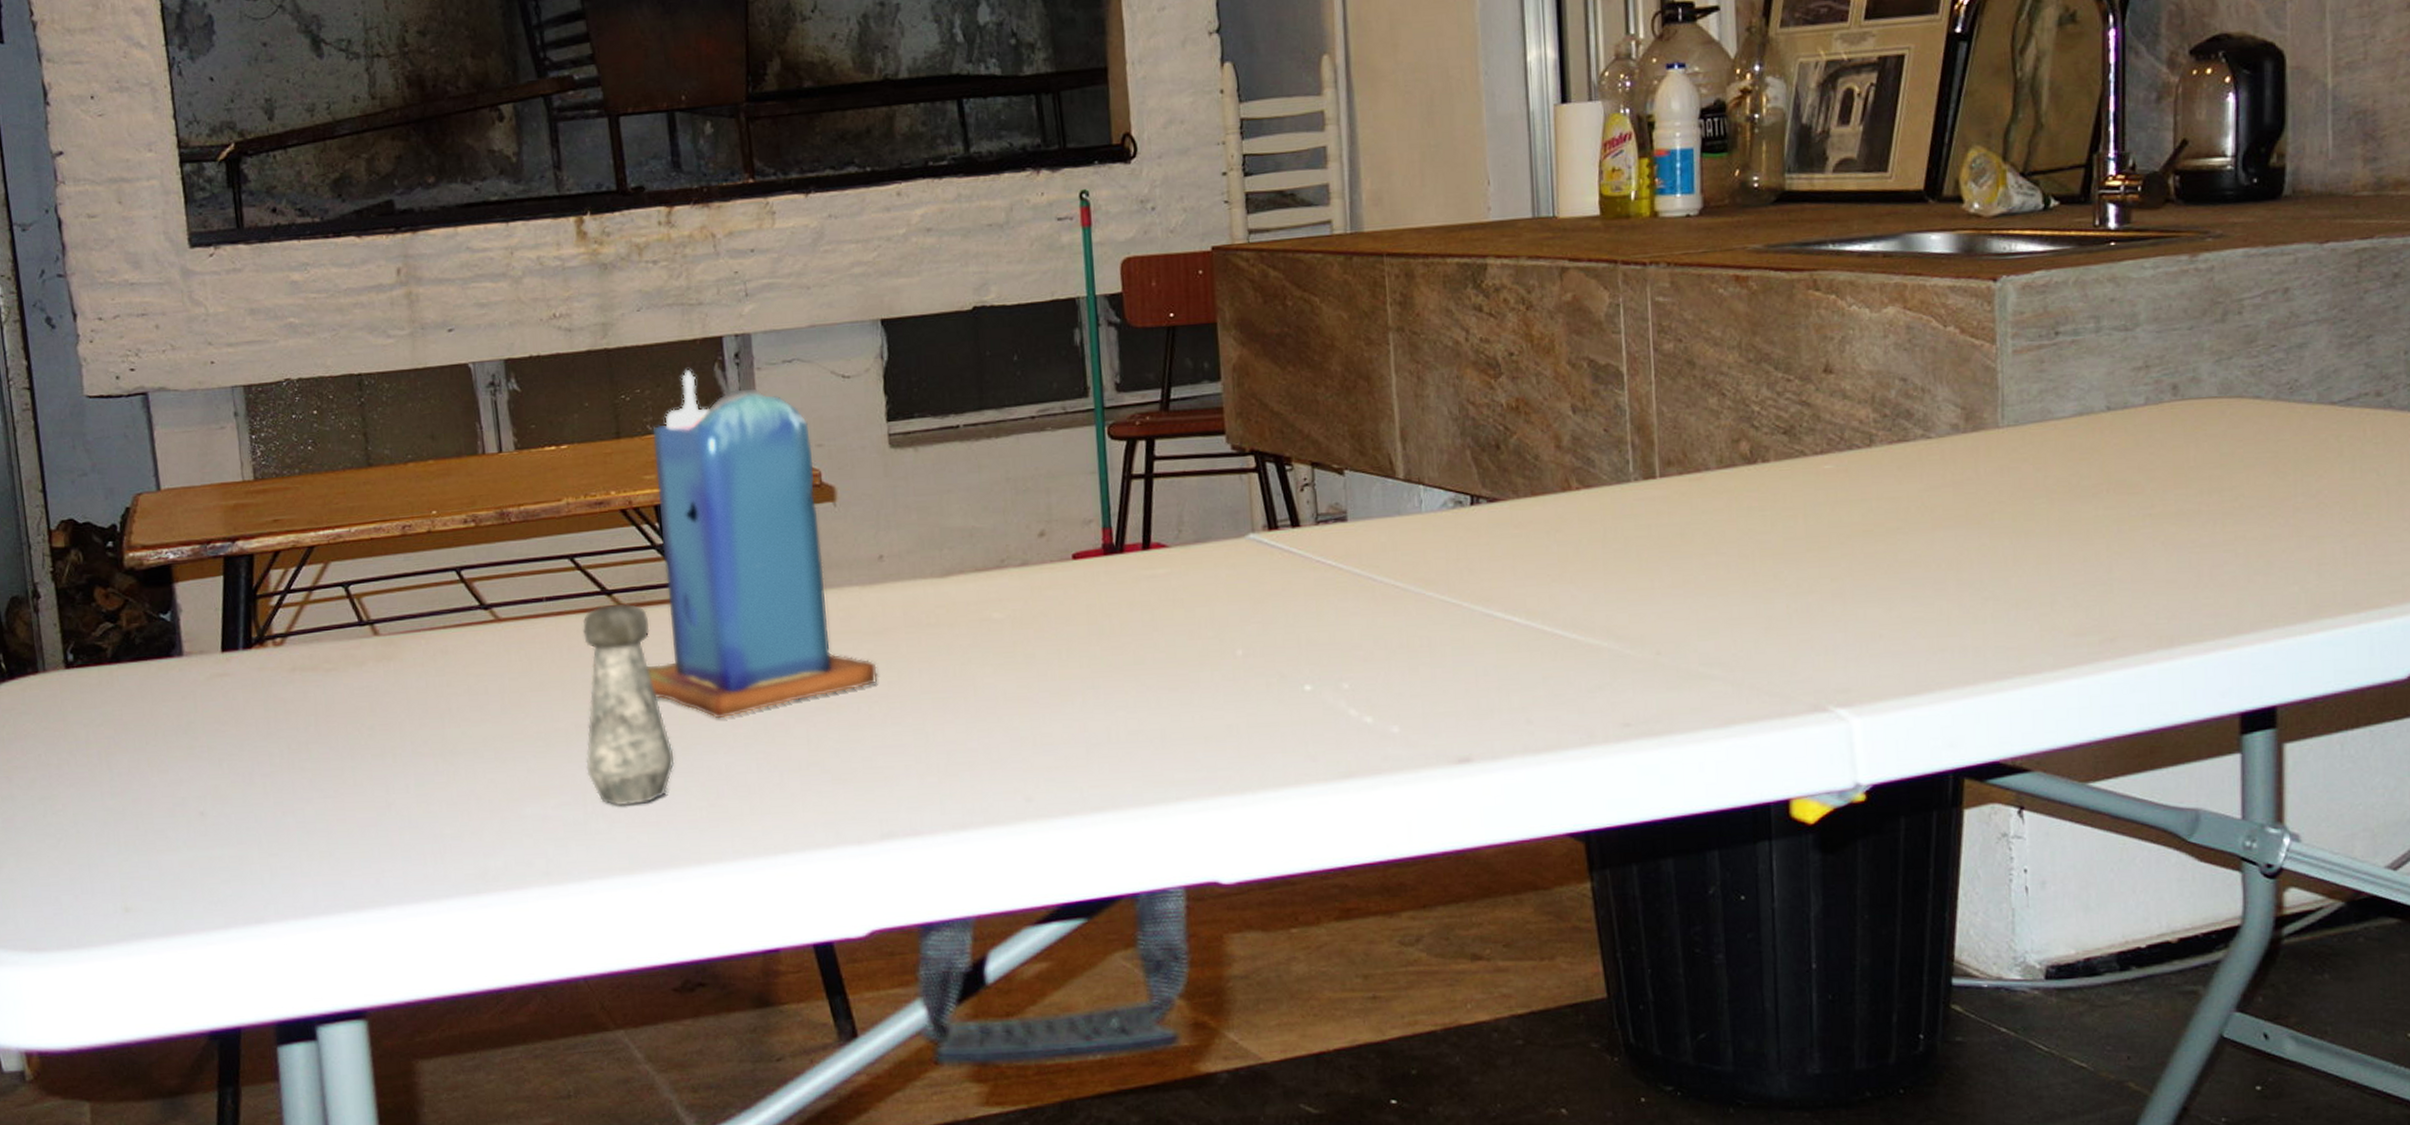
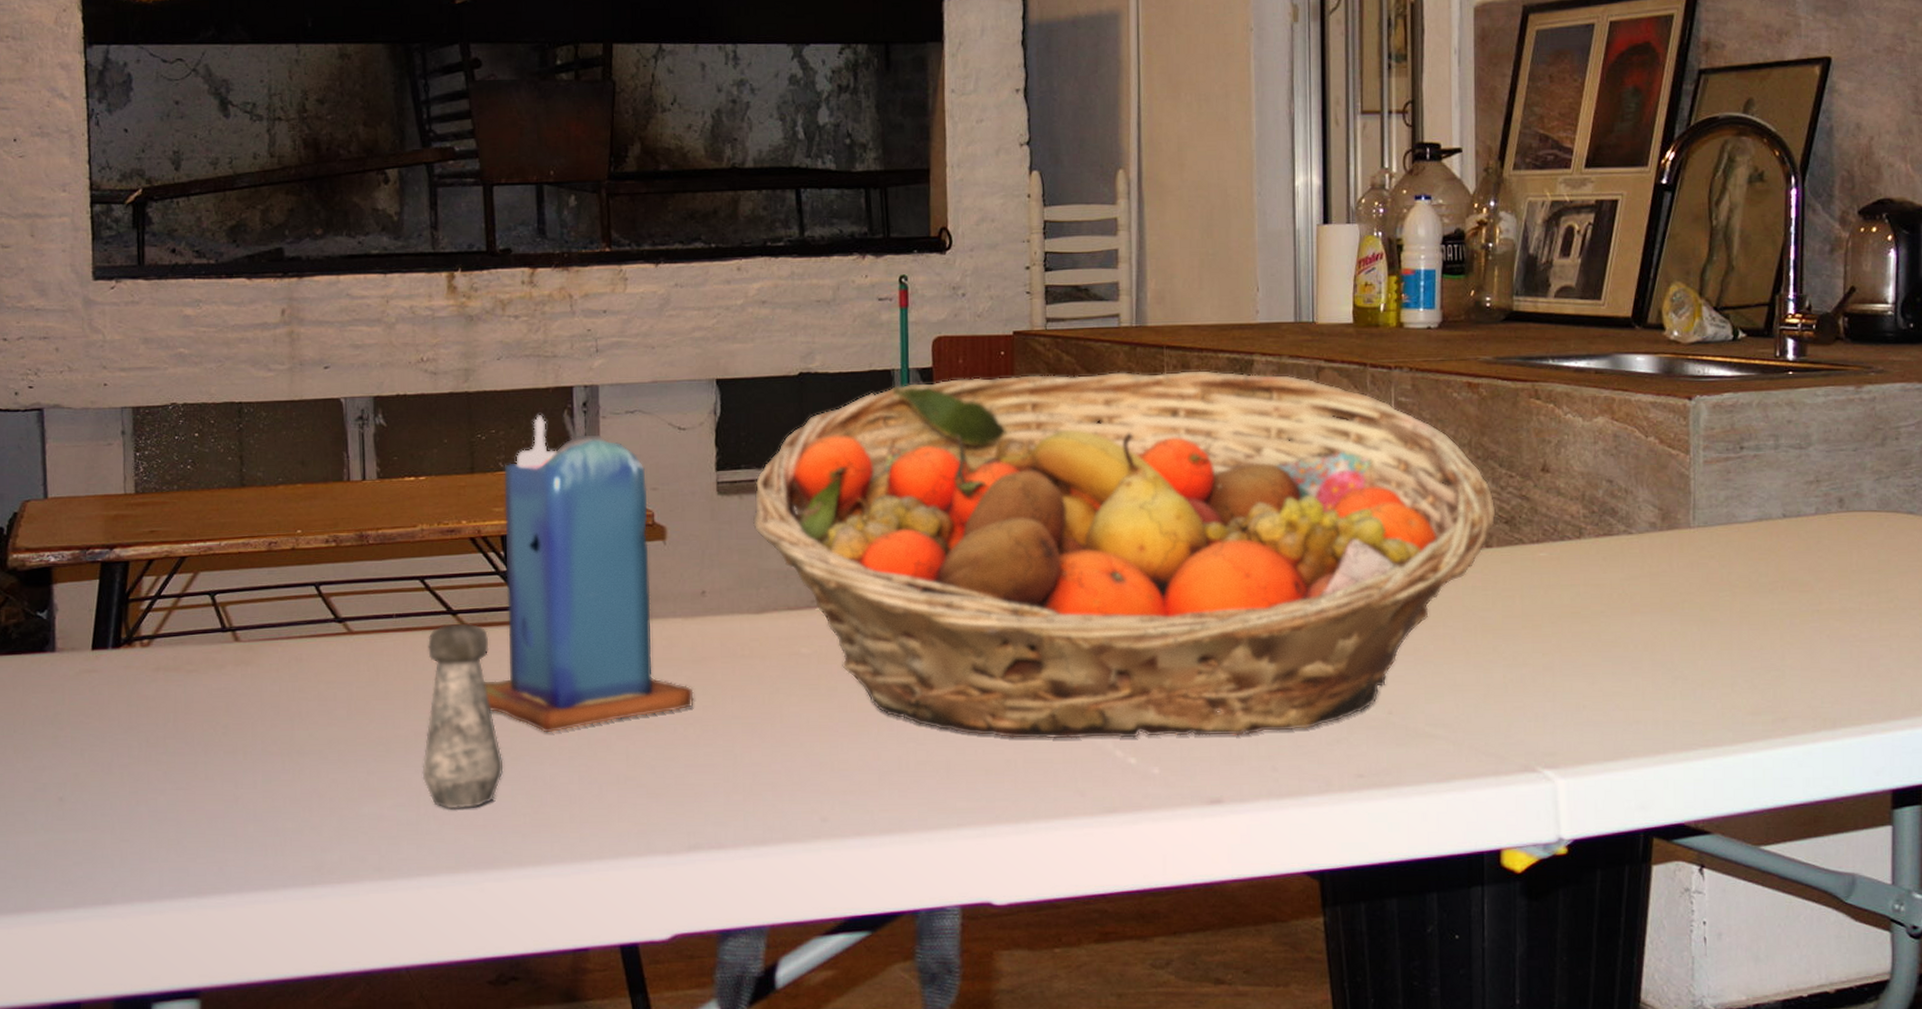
fruit basket: none [930,279,1773,701] -> present [752,371,1496,739]

